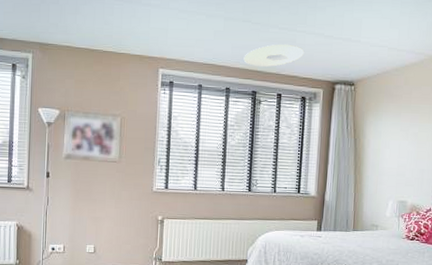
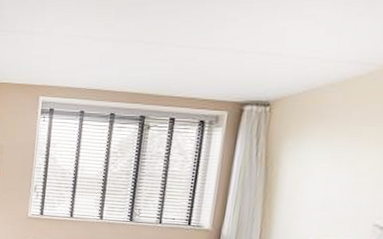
ceiling light: present [243,44,305,68] -> none [132,63,207,90]

